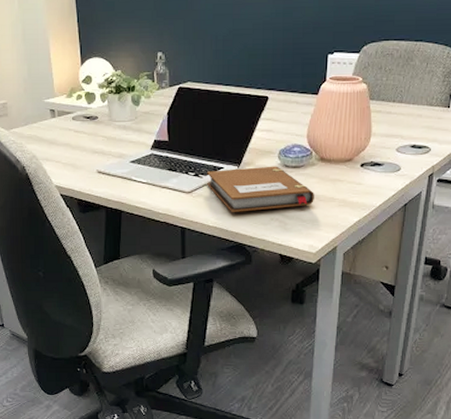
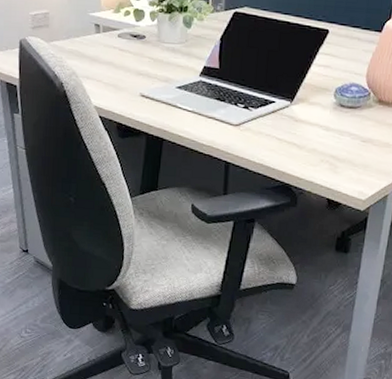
notebook: present [207,166,314,212] -> none [256,104,369,151]

